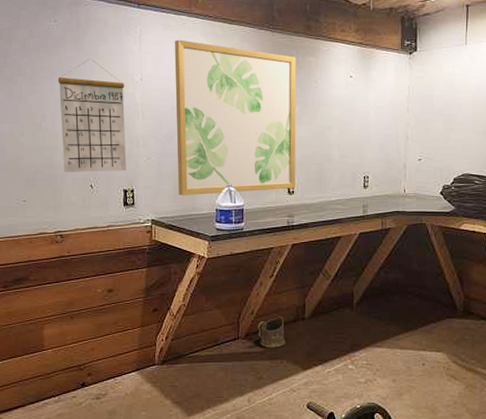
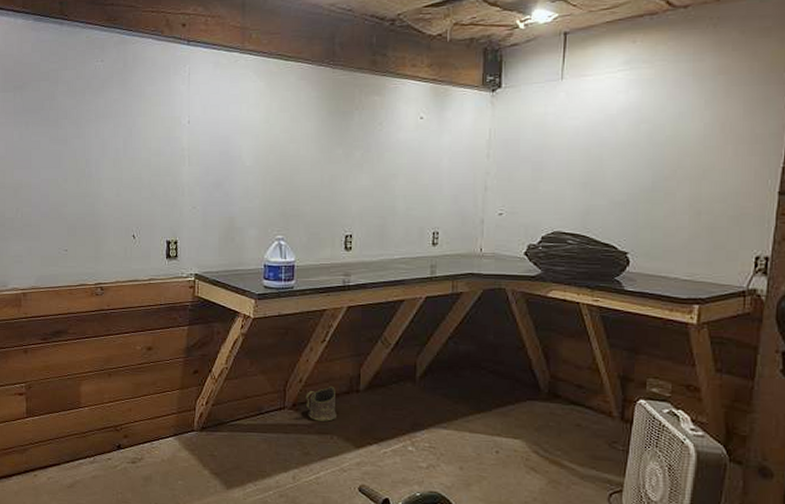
calendar: present [58,58,126,172] -> none [103,100,172,221]
wall art: present [174,39,296,195] -> none [224,78,359,249]

